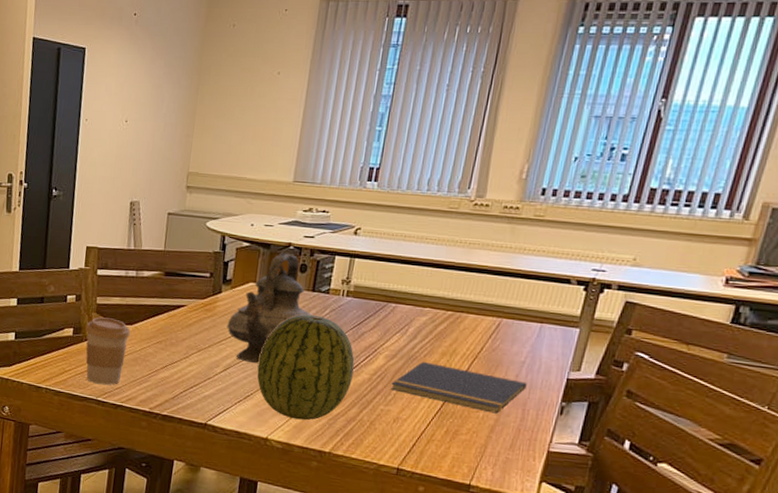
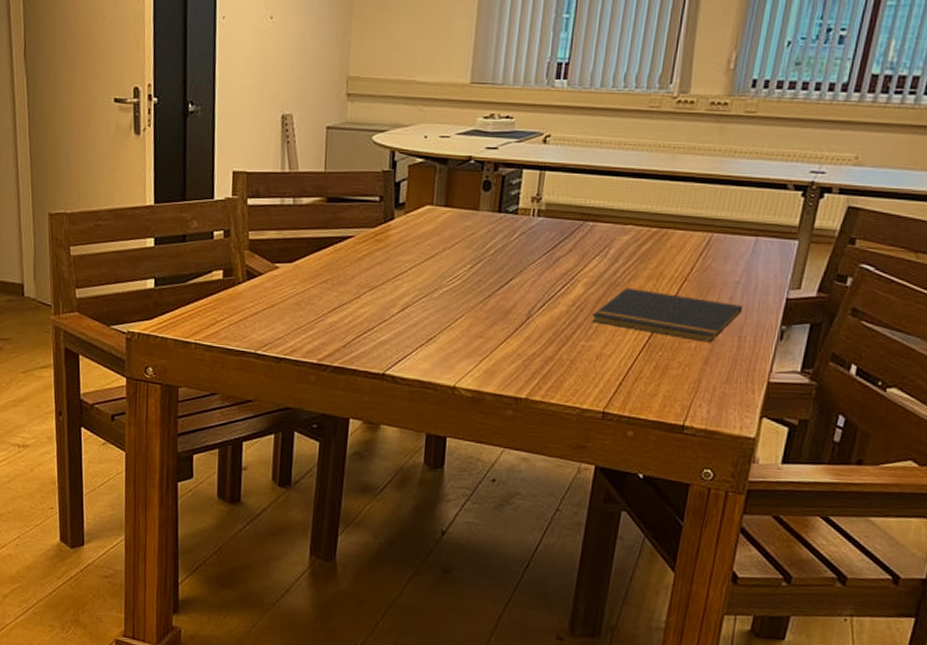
coffee cup: present [86,317,131,385] -> none [238,255,291,335]
teapot: present [227,251,313,364] -> none [402,166,500,301]
fruit: present [257,314,355,421] -> none [439,239,550,364]

